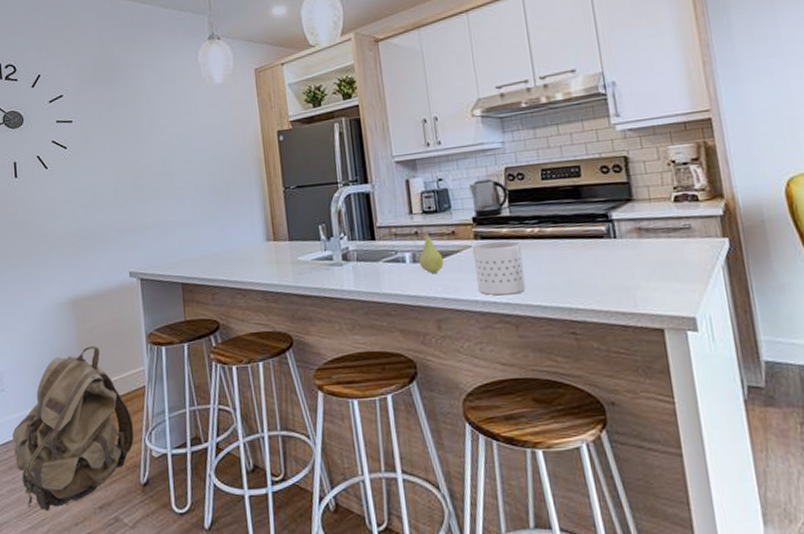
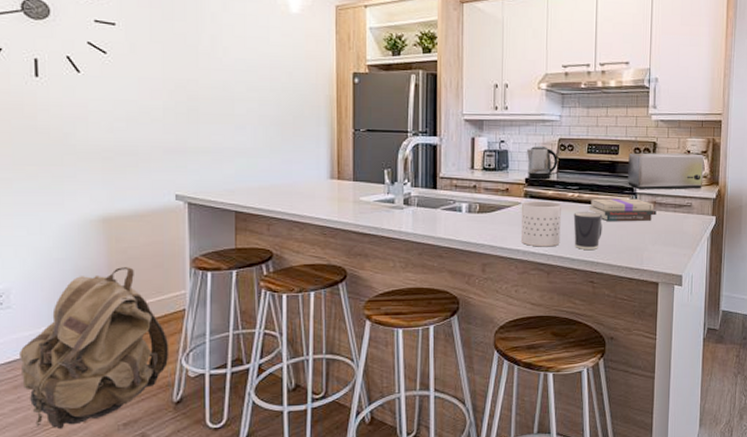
fruit: present [418,231,444,273] -> none [473,186,495,223]
mug: none [536,248,577,294] -> present [573,212,603,249]
books: none [555,226,645,258] -> present [589,198,657,222]
toaster: none [594,162,702,216] -> present [628,152,704,190]

